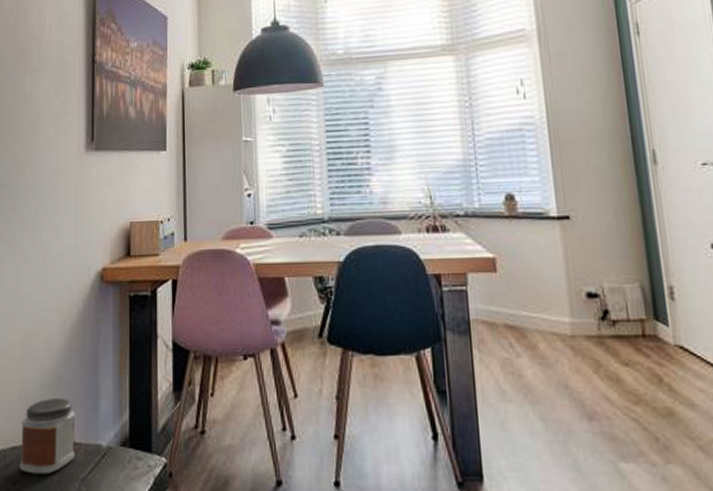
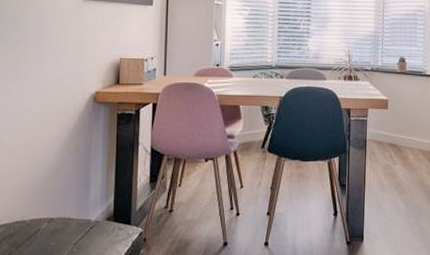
jar: present [19,399,76,475] -> none [21,187,70,241]

